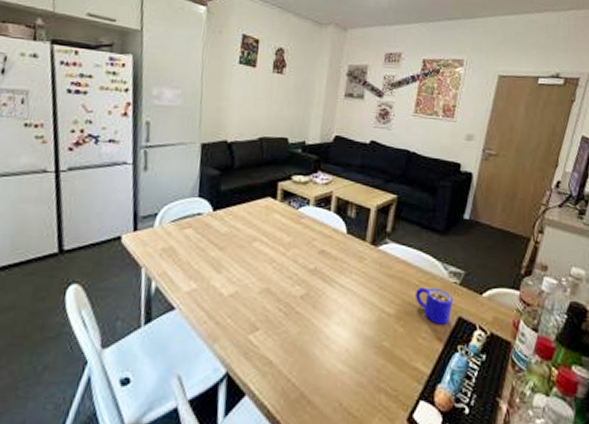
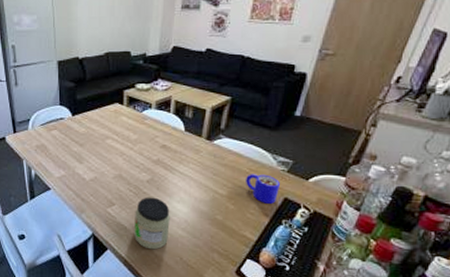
jar: none [280,318,328,393] -> present [133,197,170,250]

